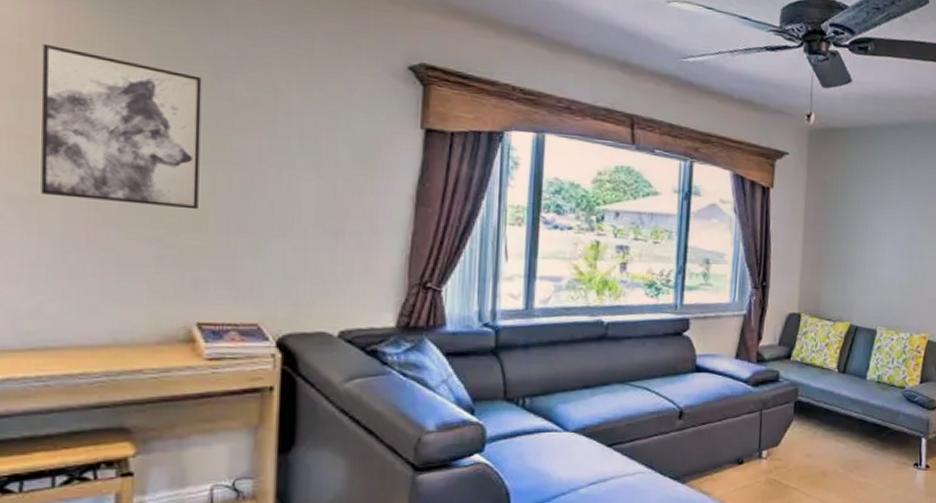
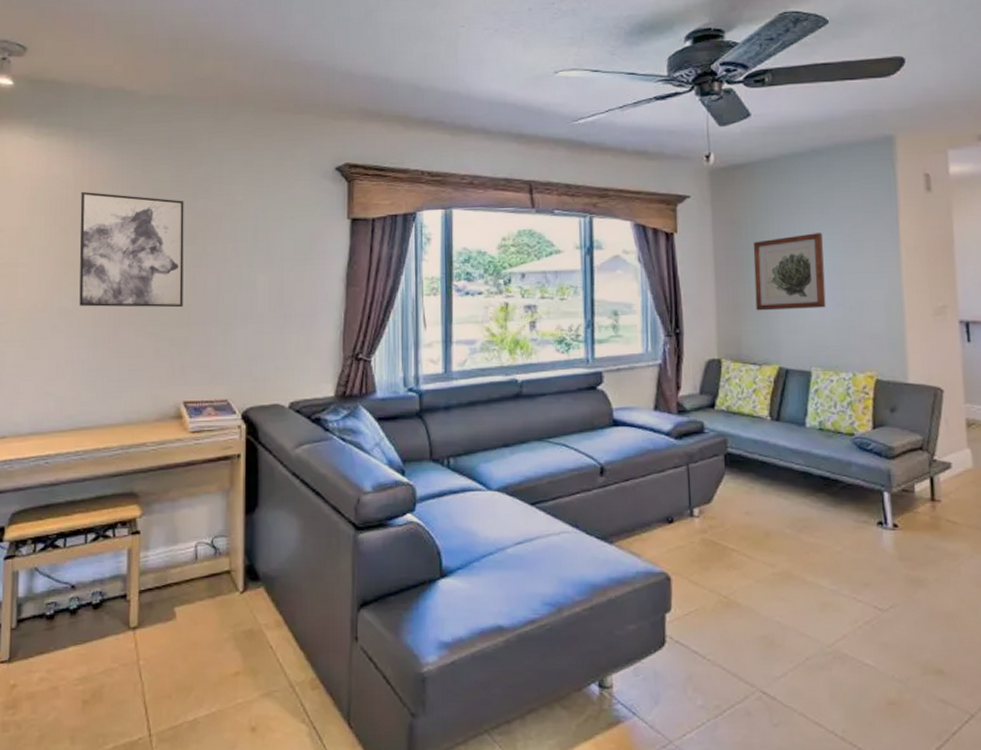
wall art: none [836,202,901,273] -> present [753,233,826,311]

